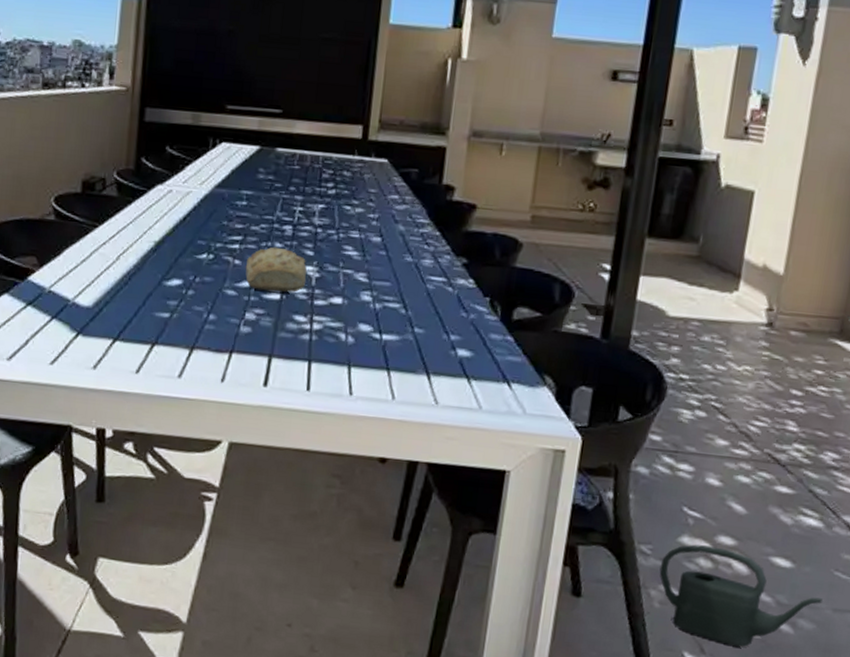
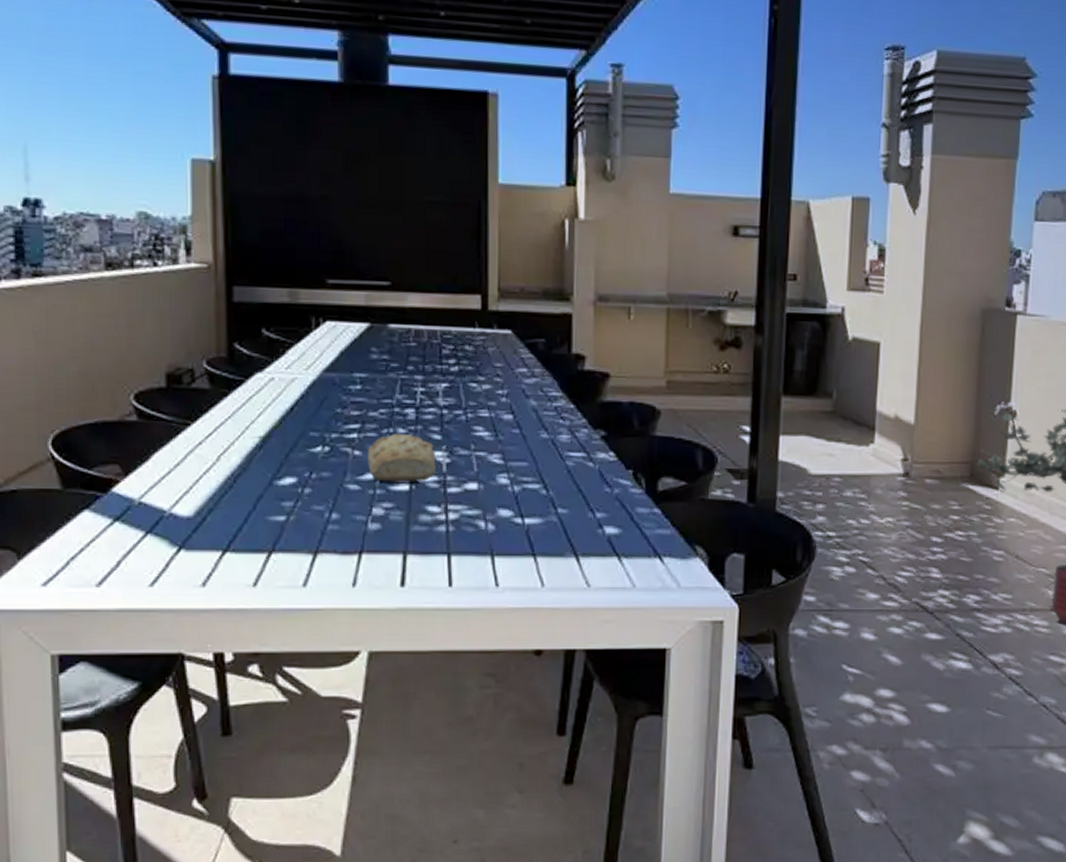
watering can: present [659,545,823,647] -> none [826,701,978,797]

